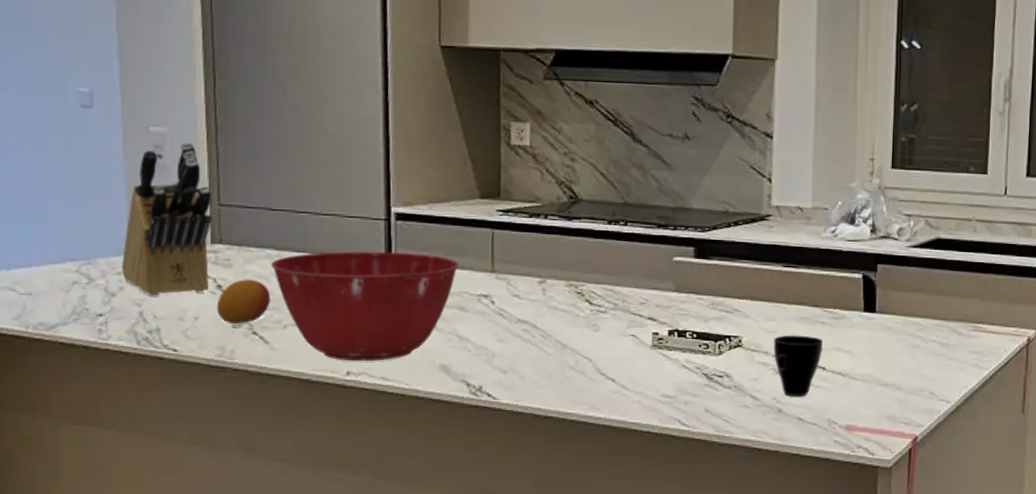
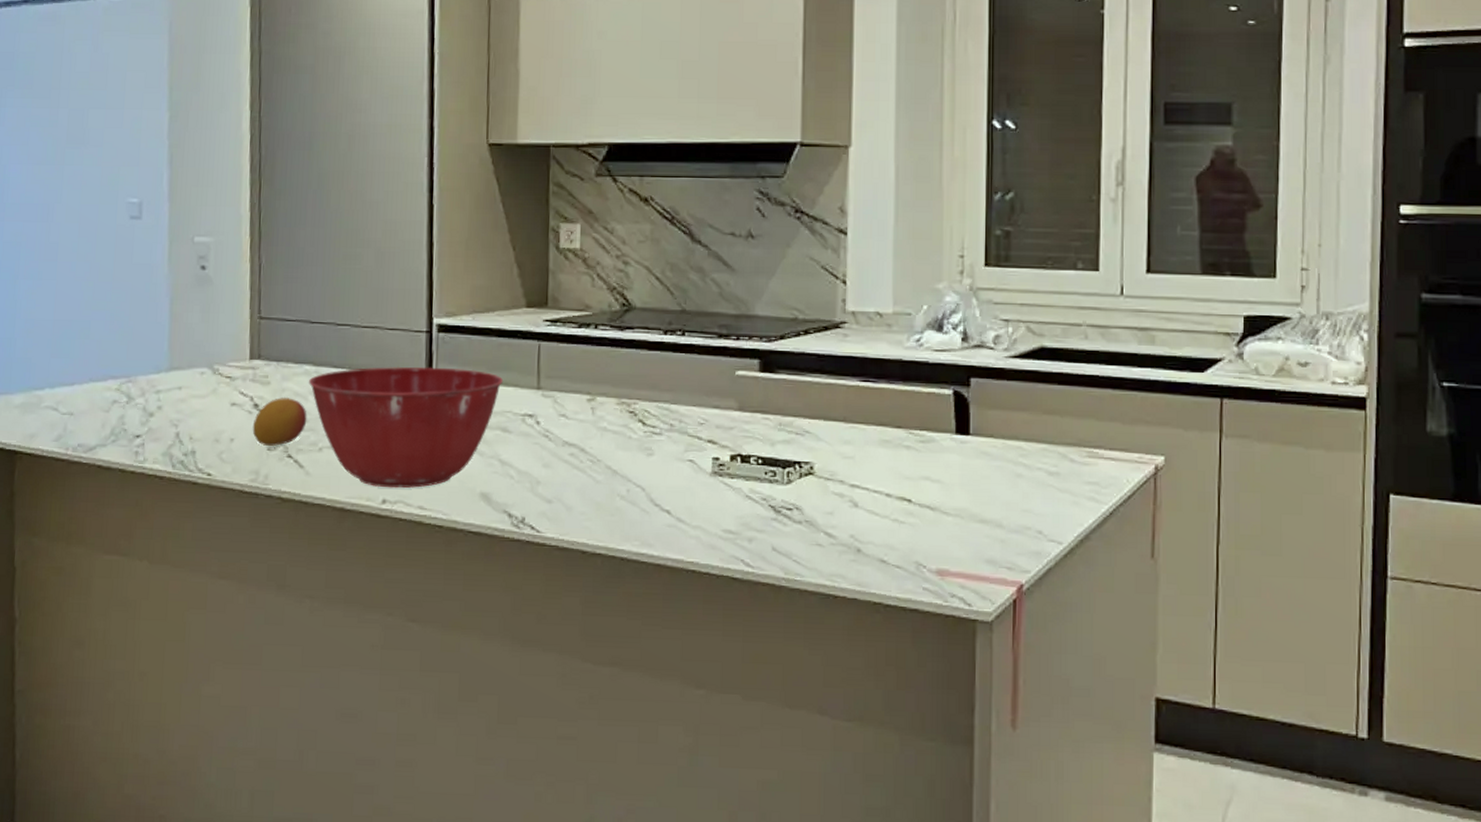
knife block: present [121,142,212,296] -> none [160,252,253,416]
cup: present [773,335,824,397] -> none [850,461,909,535]

